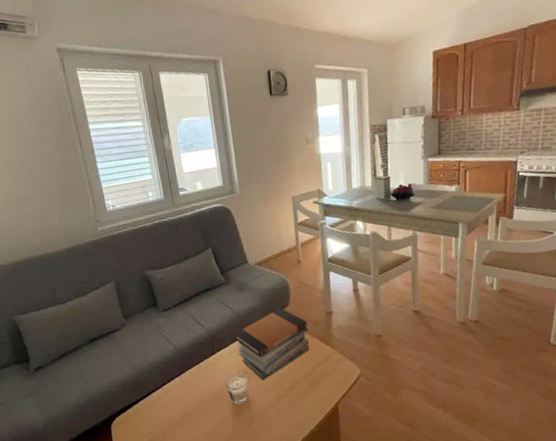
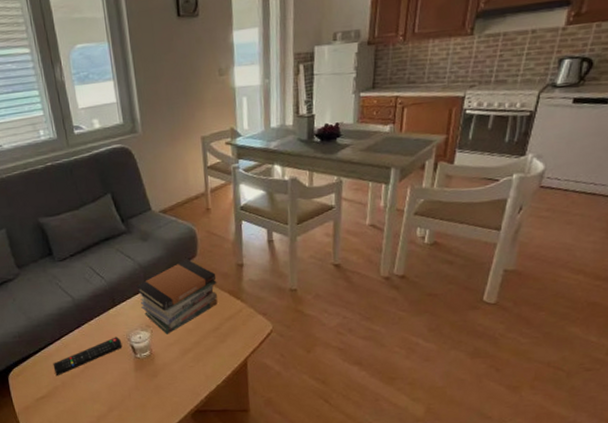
remote control: none [154,383,221,425] -> present [53,336,122,376]

